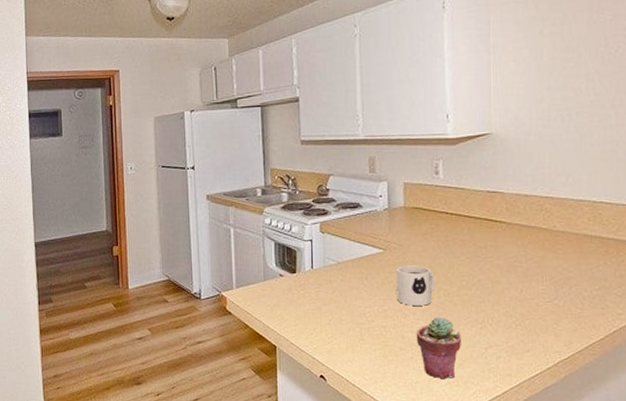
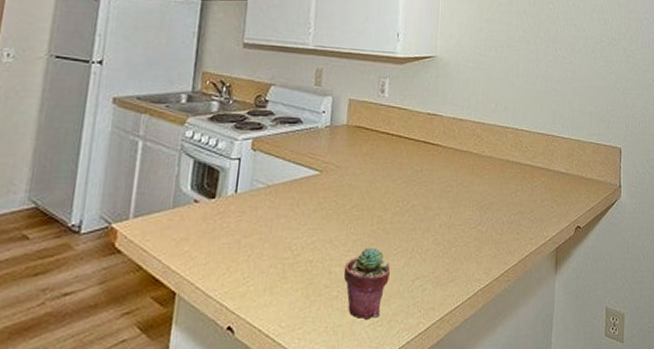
mug: present [396,265,434,306] -> none [328,189,370,235]

